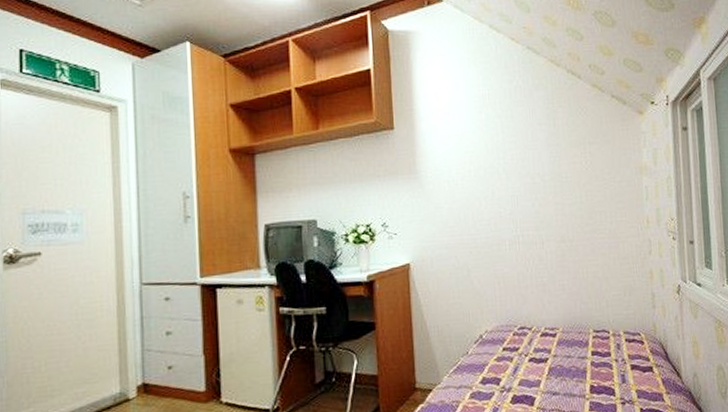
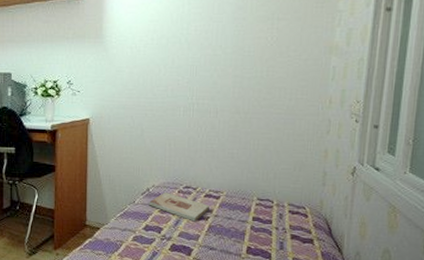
wooden plaque: none [483,337,547,366] -> present [149,192,209,222]

